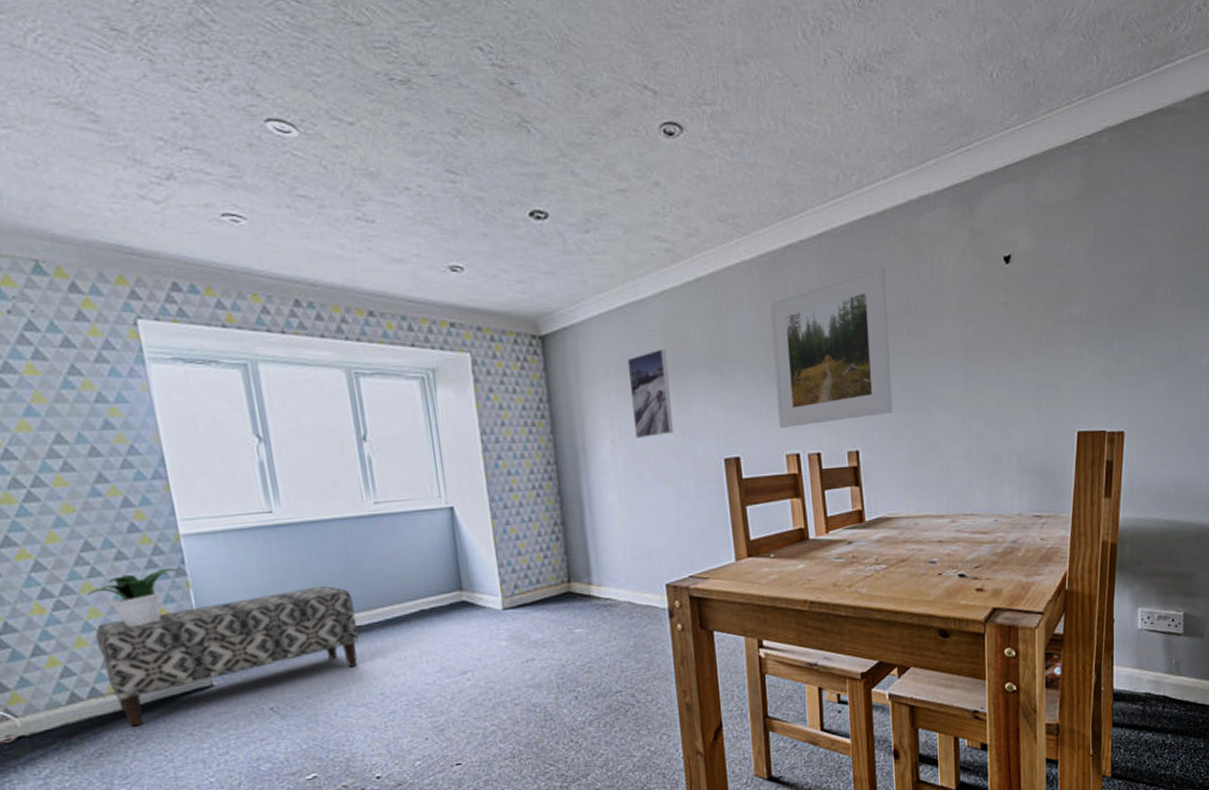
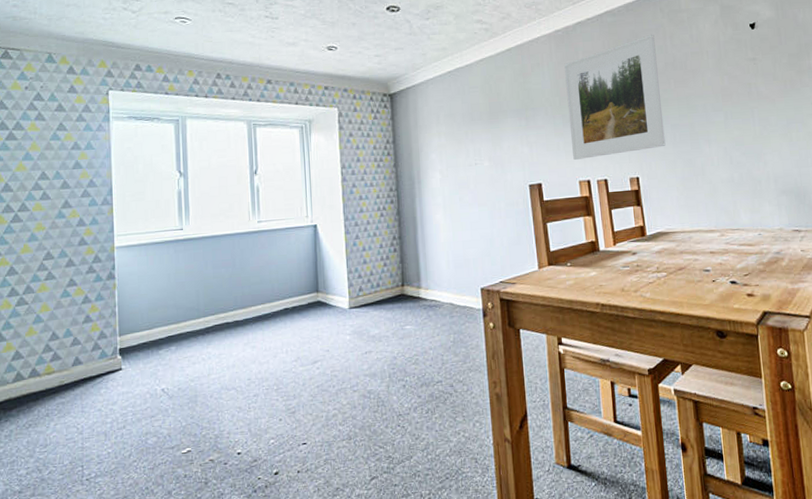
potted plant: present [87,567,178,628] -> none [42,272,109,320]
bench: present [95,586,359,727] -> none [43,288,235,403]
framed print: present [627,348,673,438] -> none [454,100,489,170]

